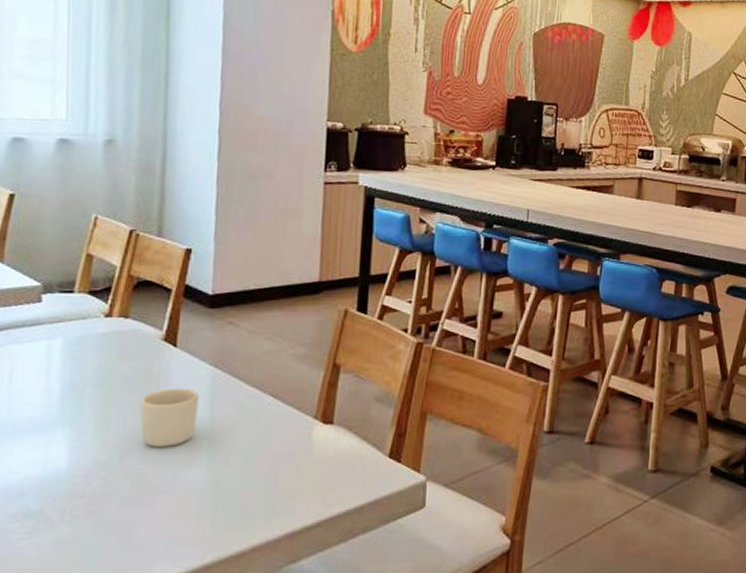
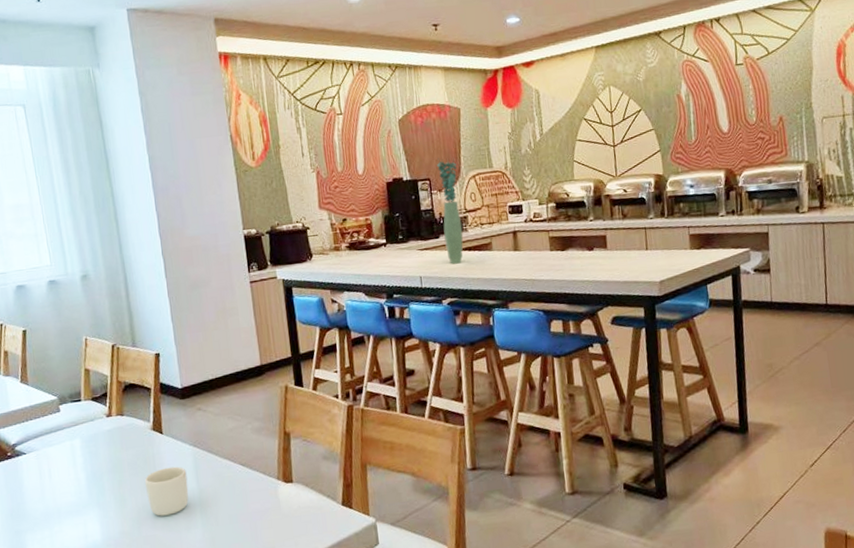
vase: none [562,84,590,202] -> present [437,158,464,265]

